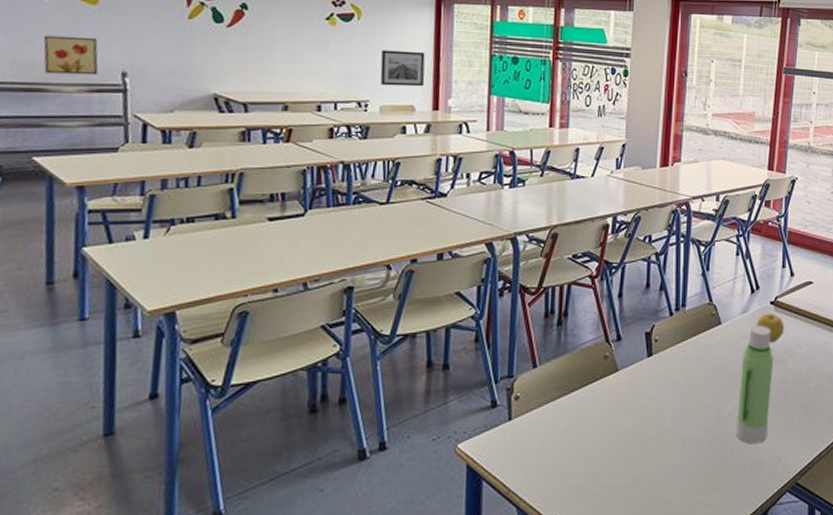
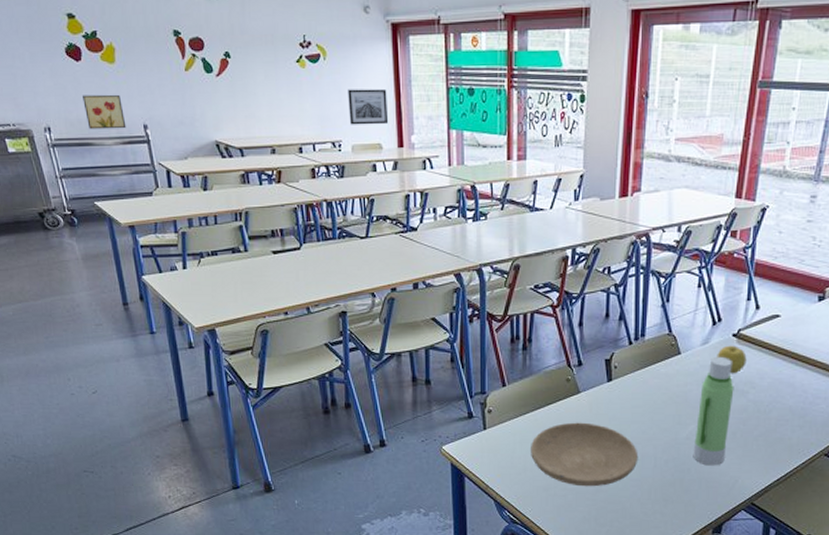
plate: none [562,404,680,481] -> present [531,422,639,487]

